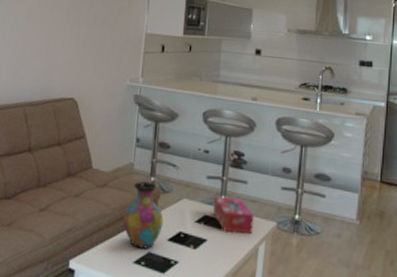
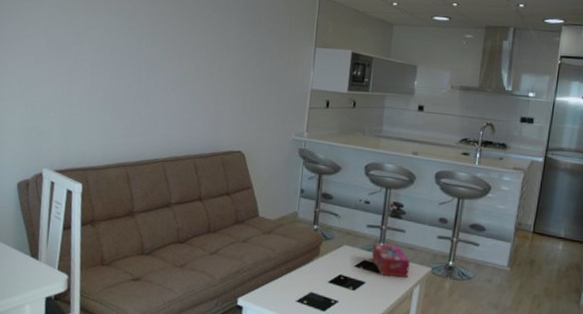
vase: present [123,181,164,249] -> none [287,228,325,290]

